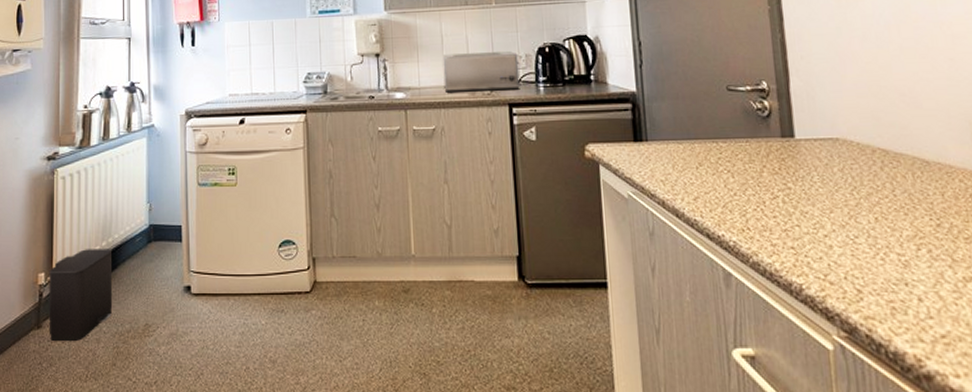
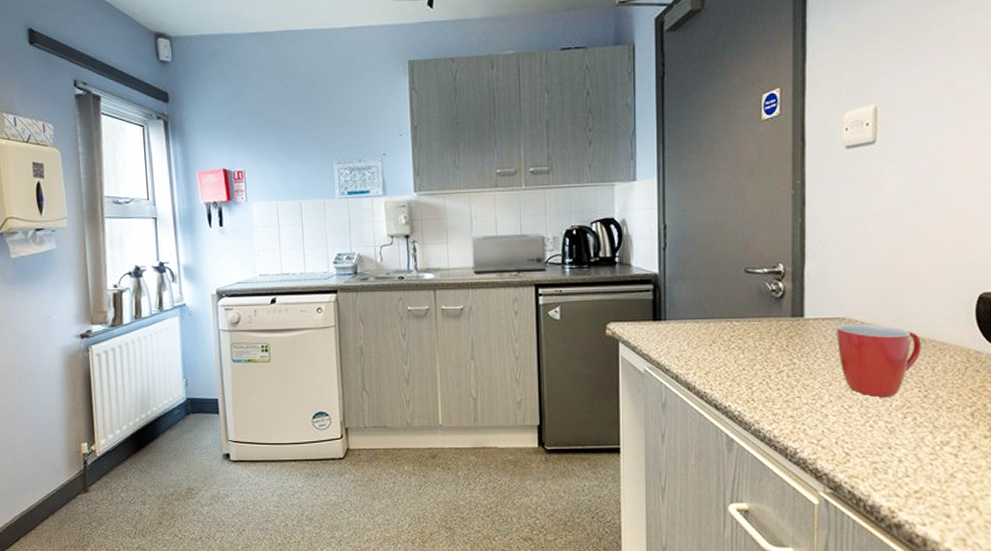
pedal bin: present [49,249,113,341] -> none [91,421,156,503]
mug: none [831,144,927,227] -> present [836,323,921,398]

